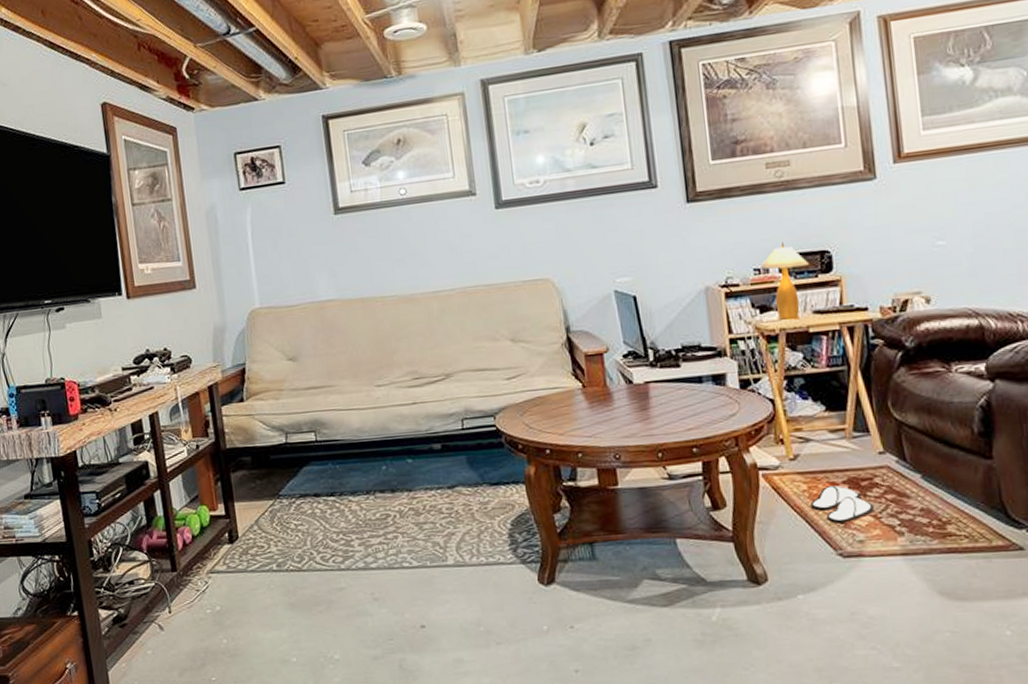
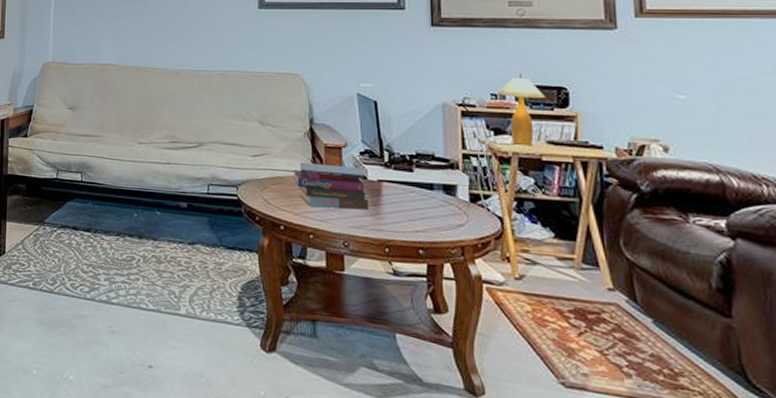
books: none [553,372,637,424] -> present [293,162,368,210]
slippers: present [810,484,874,524] -> none [533,311,601,353]

